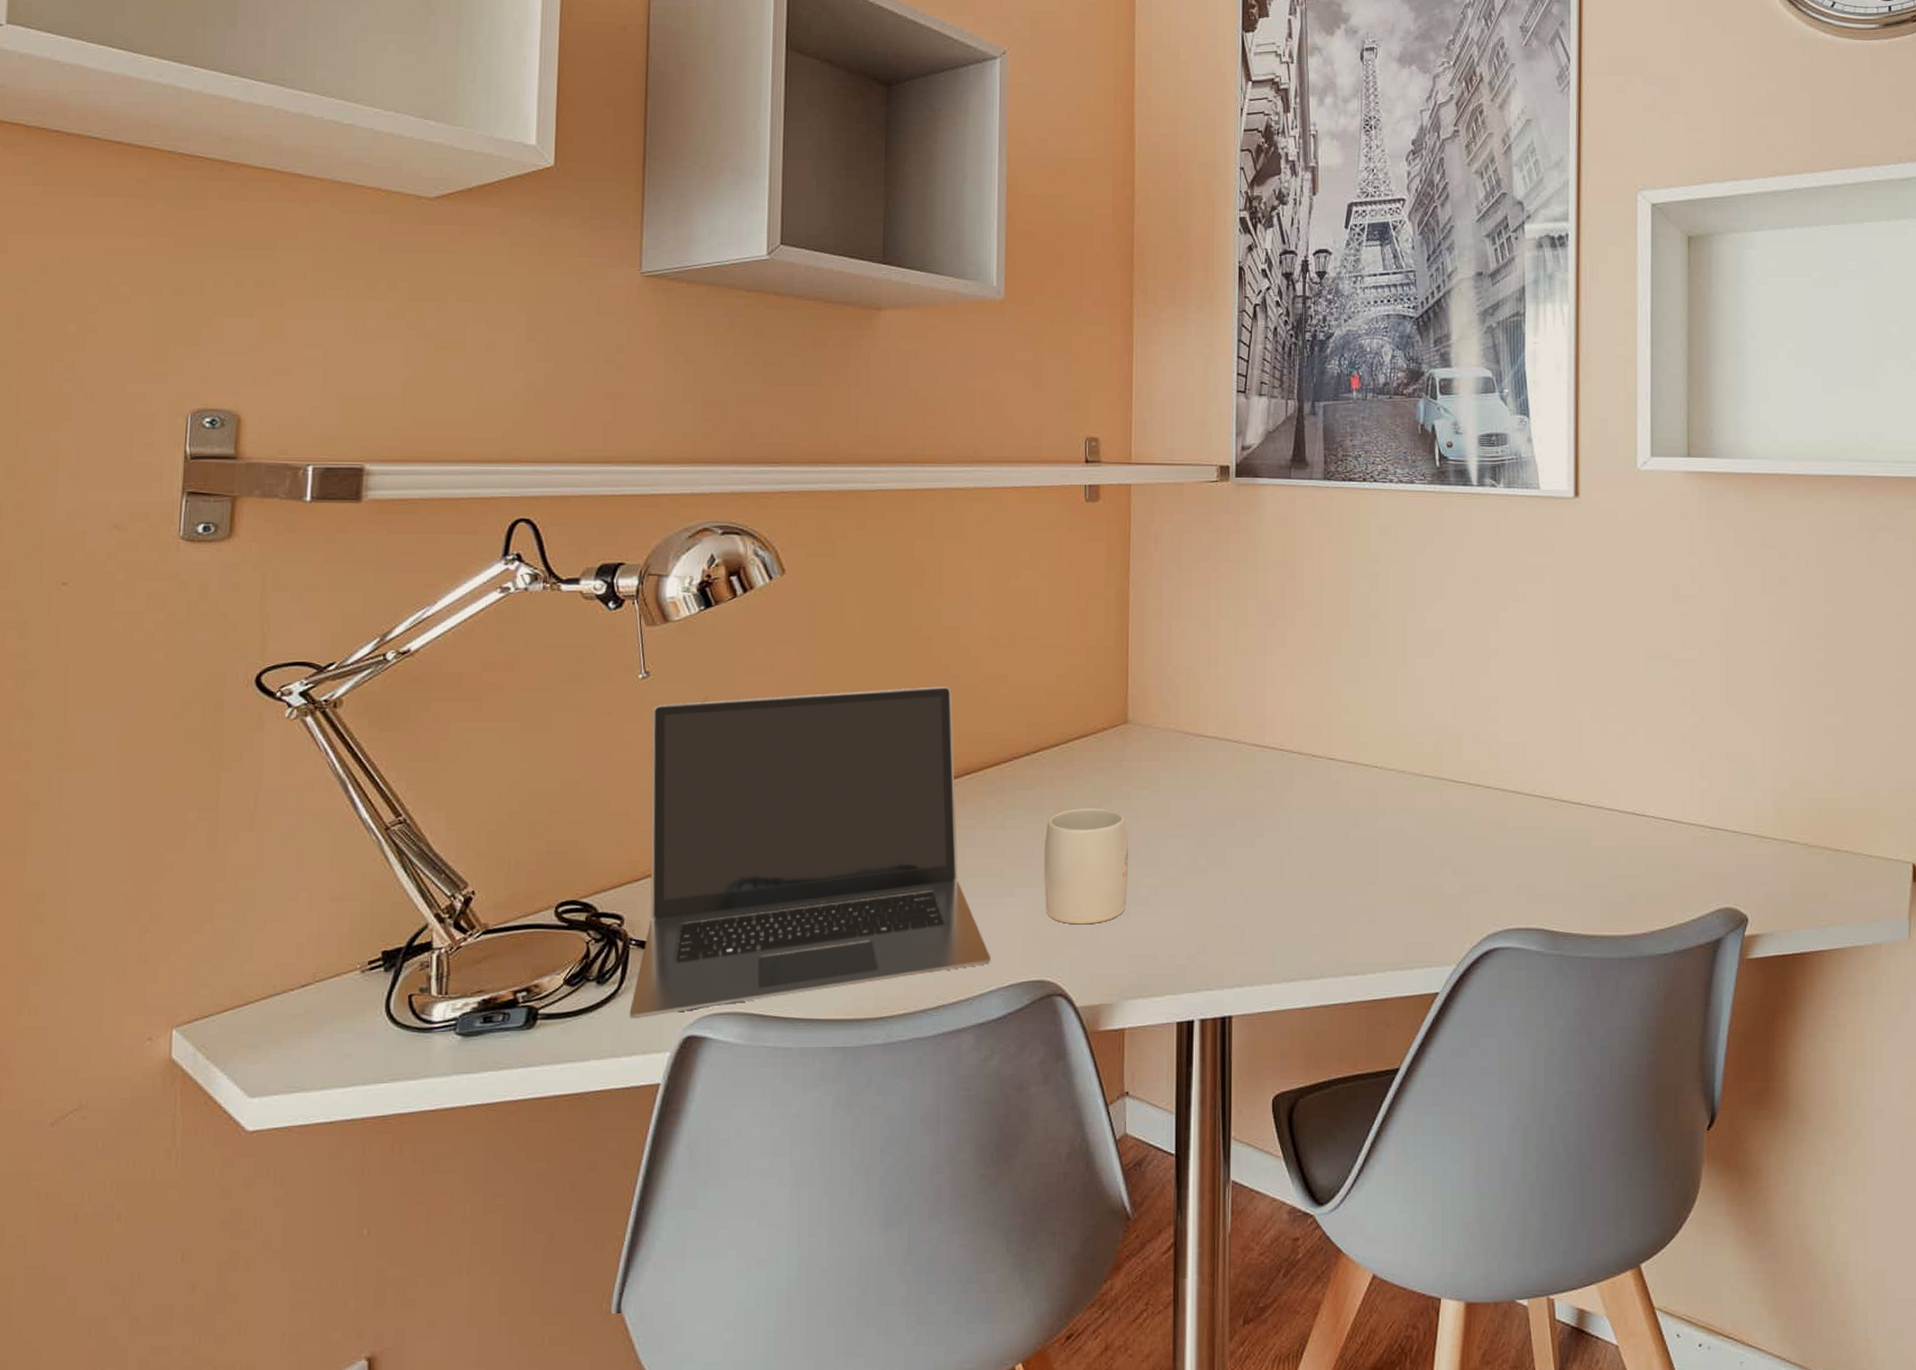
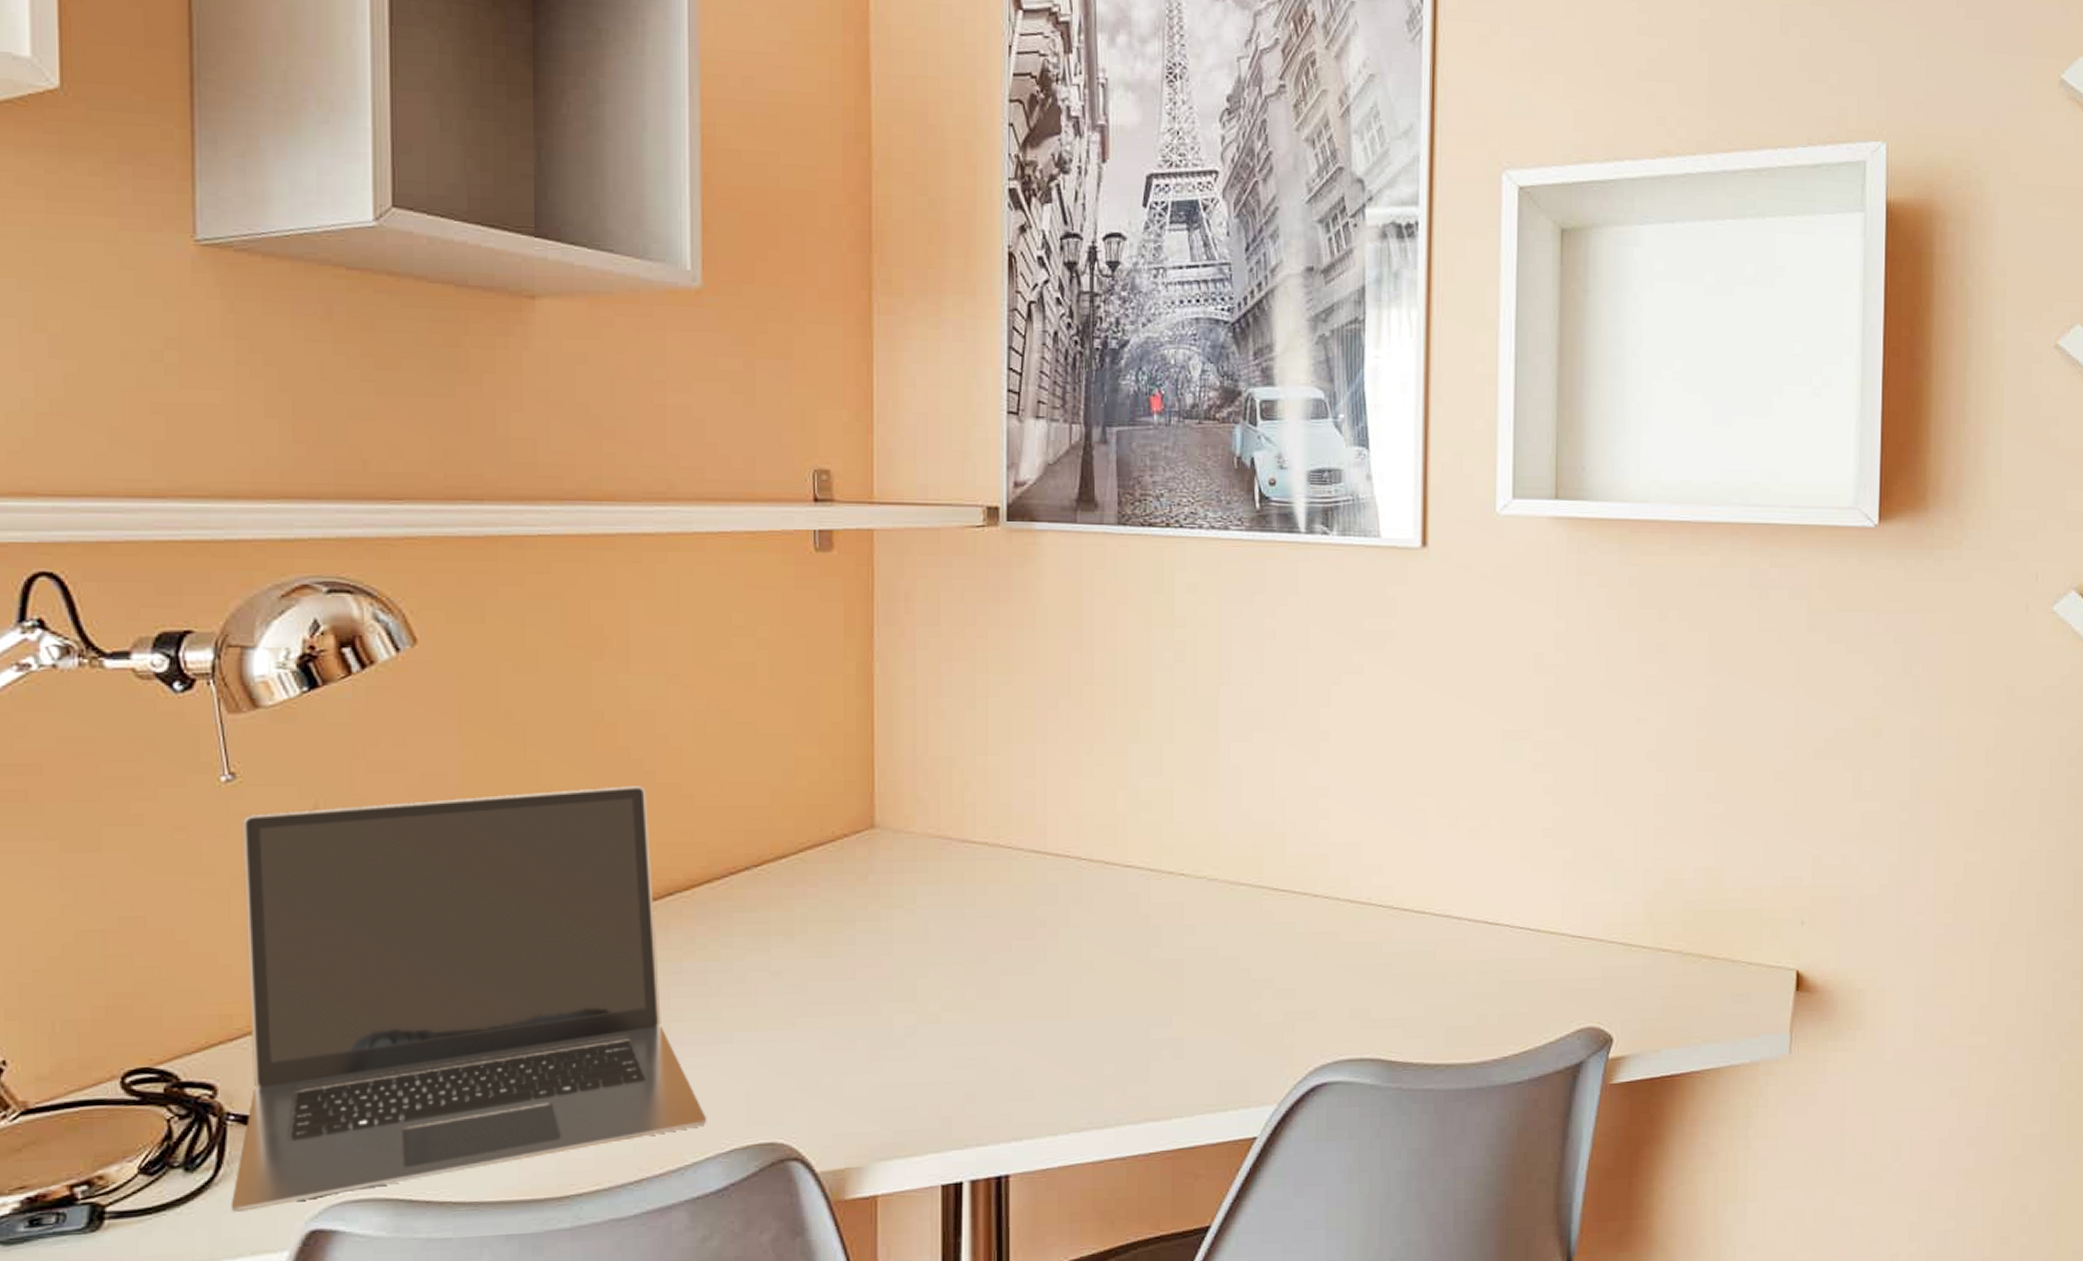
mug: present [1043,808,1129,925] -> none [771,932,879,1075]

